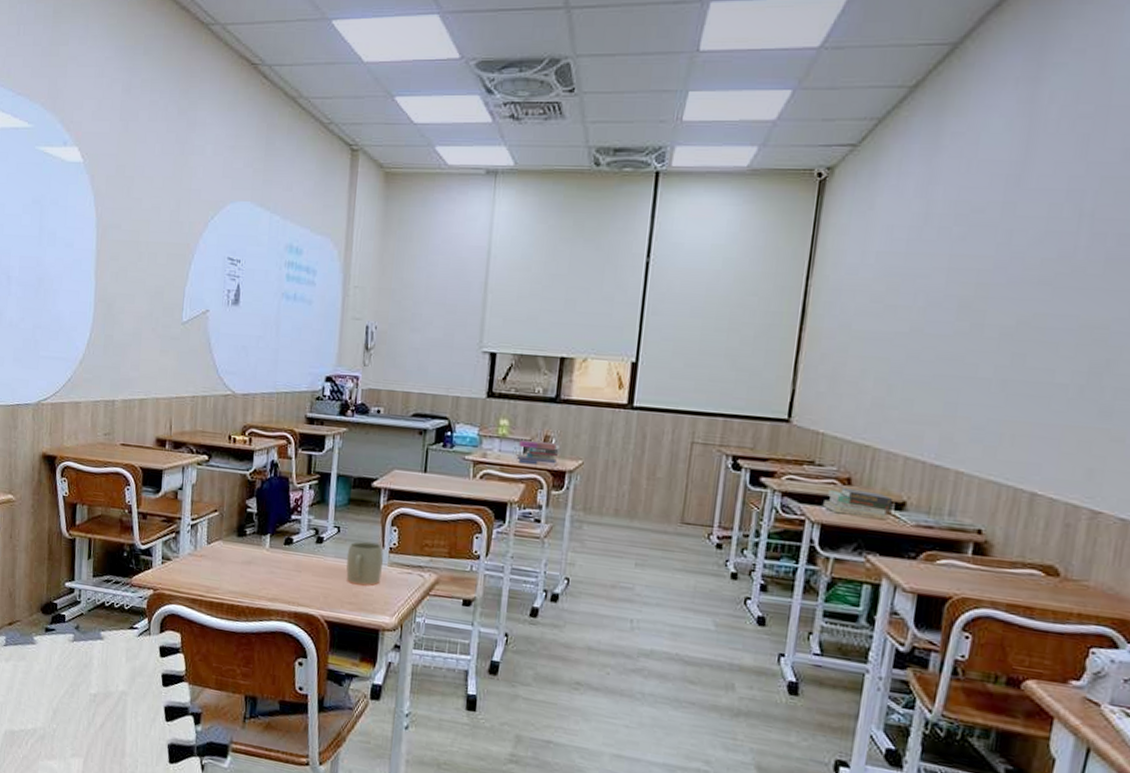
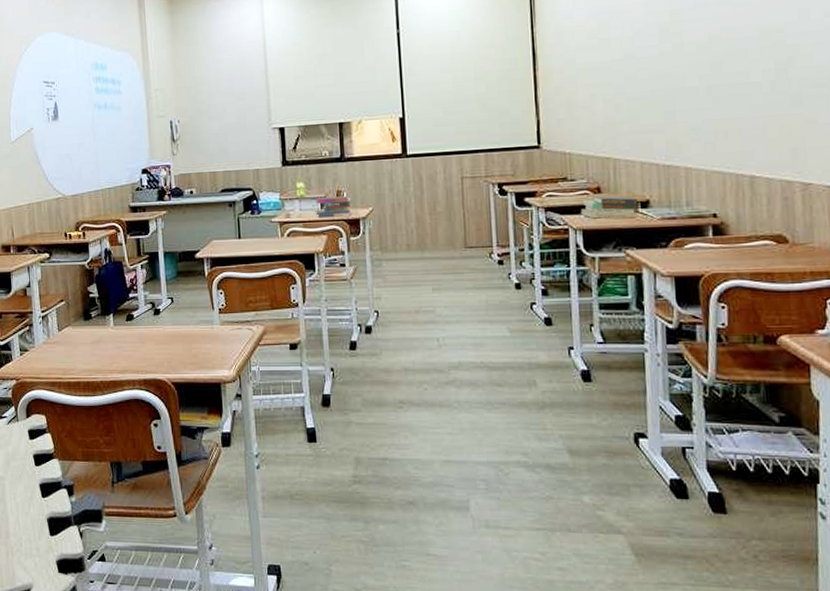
mug: present [346,541,384,586] -> none [182,306,216,346]

